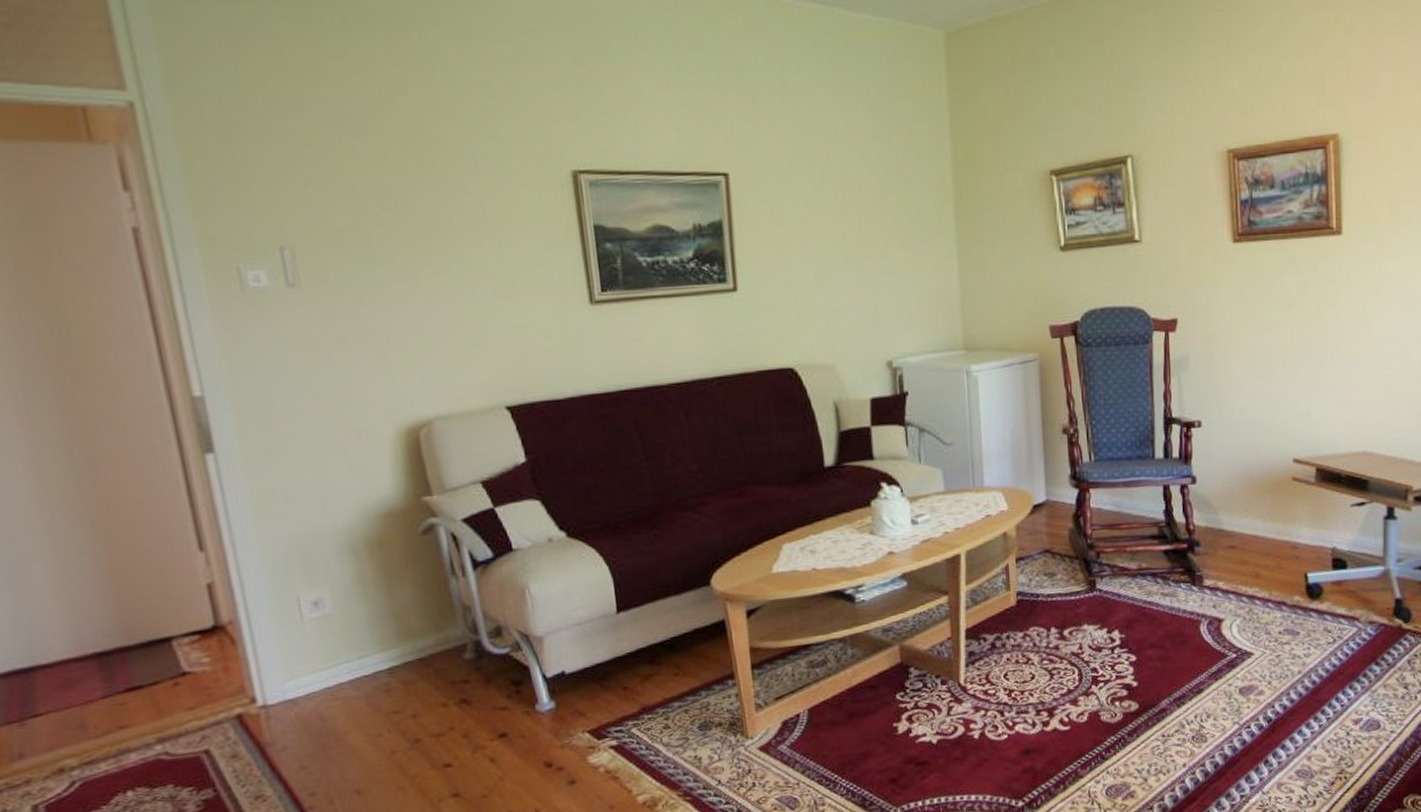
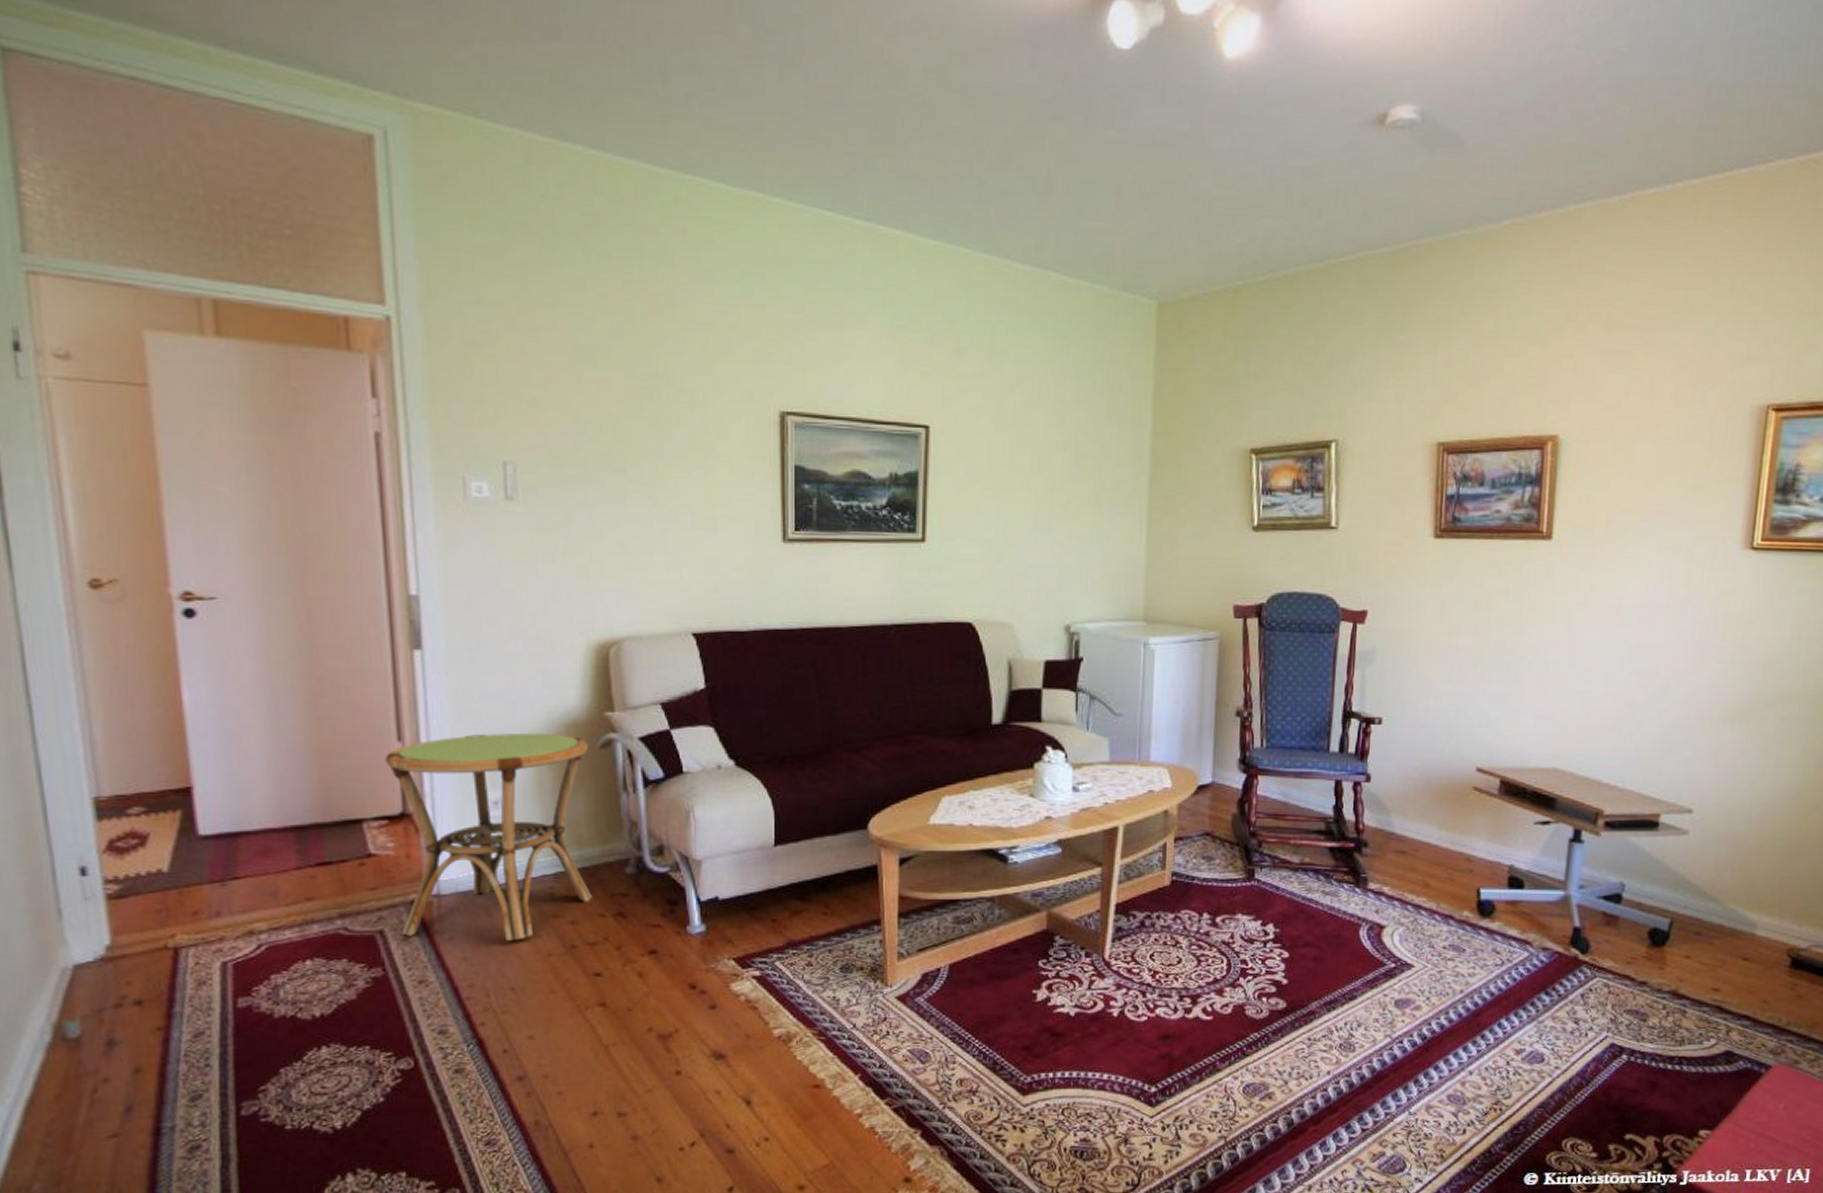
side table: none [188,524,432,752] -> present [385,732,592,941]

